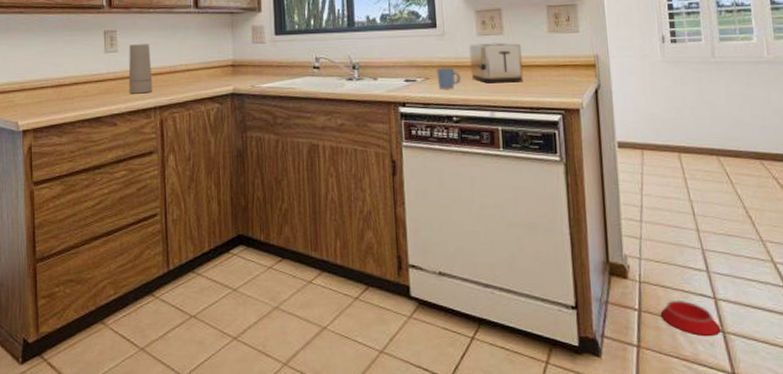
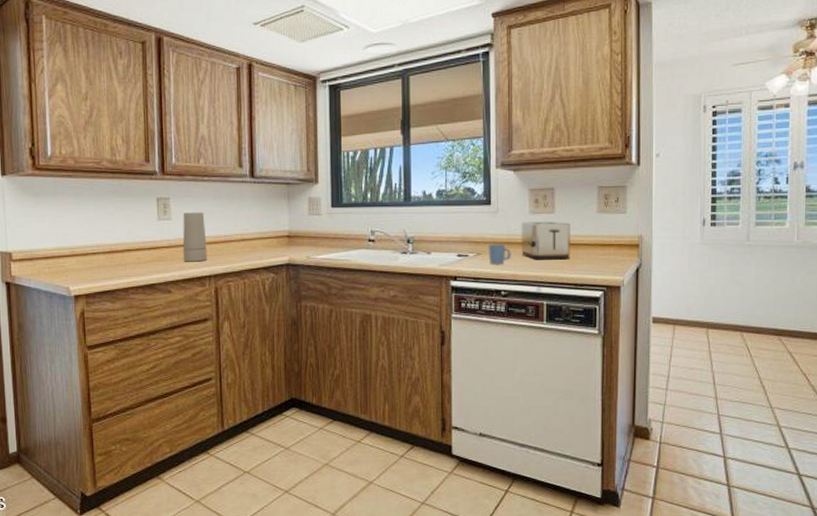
pet bowl: present [660,301,721,336] -> none [675,459,727,489]

